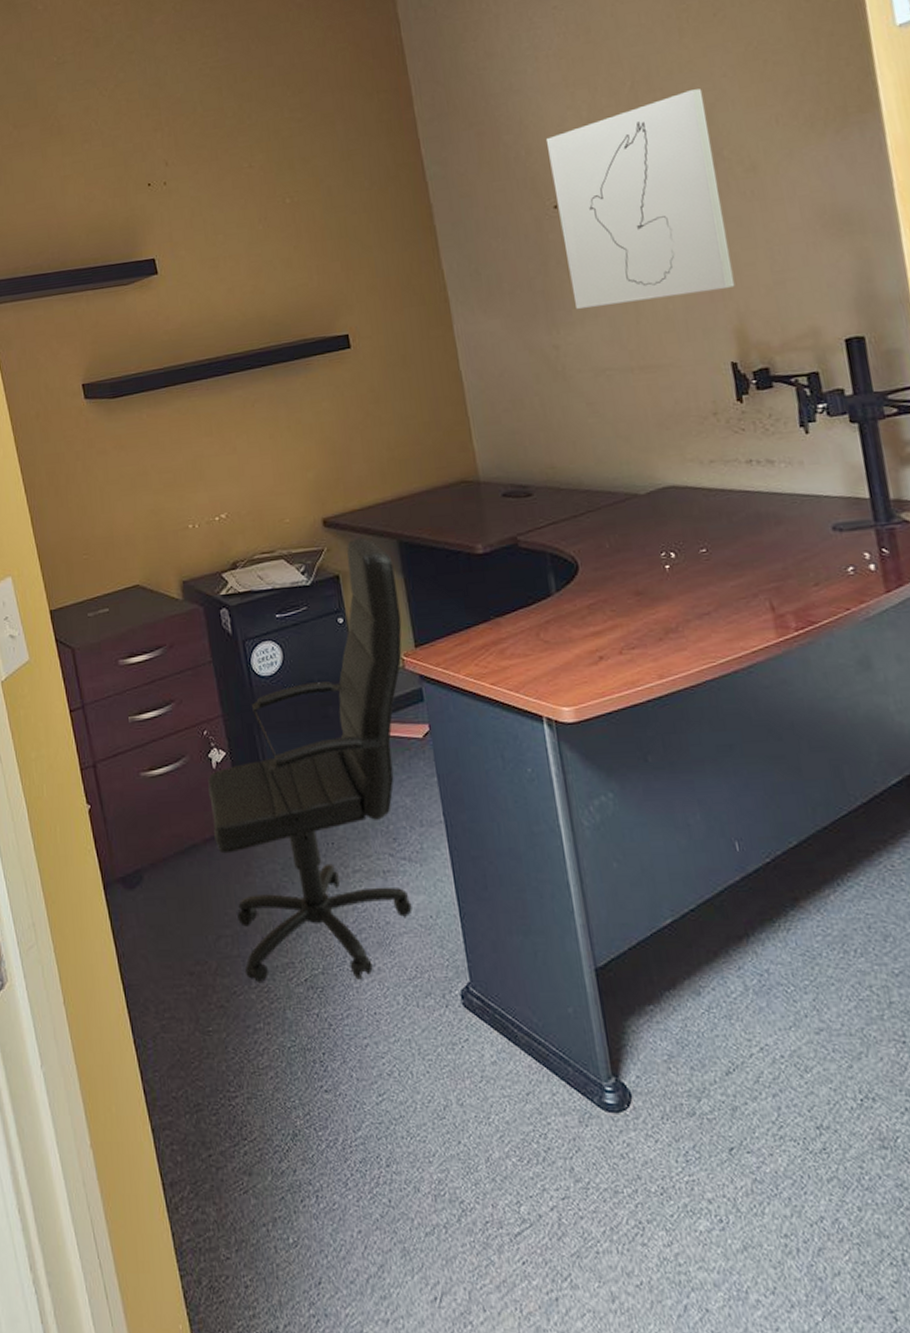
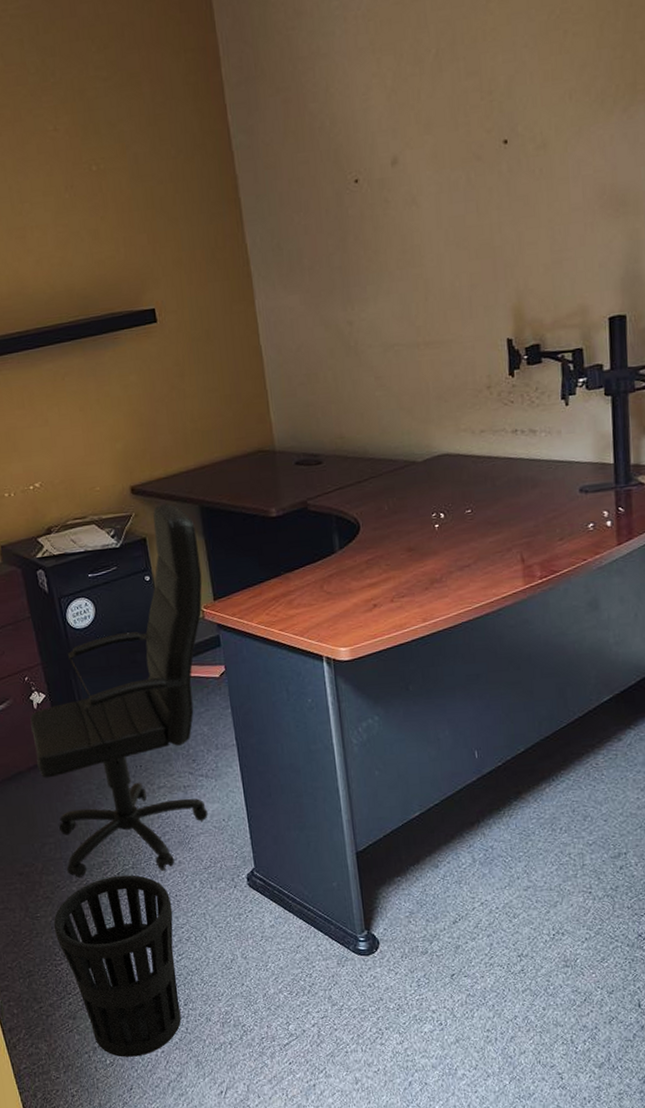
wastebasket: none [228,982,383,1236] -> present [53,875,182,1057]
wall art: present [547,89,735,309] -> none [351,59,517,285]

